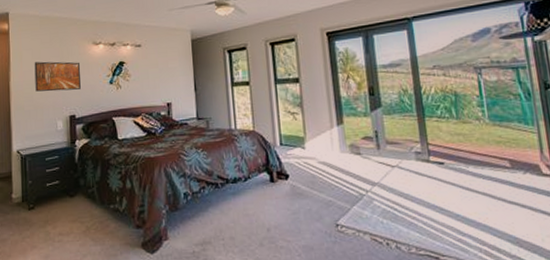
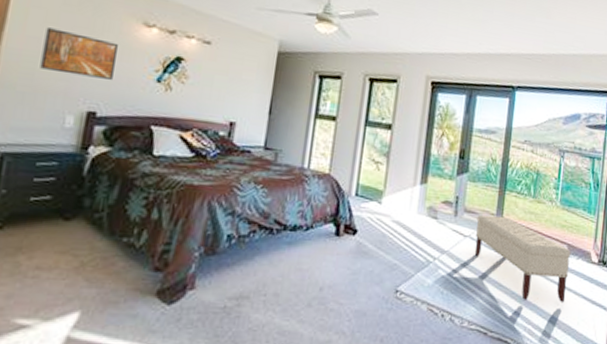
bench: none [400,142,521,221] -> present [474,214,571,303]

